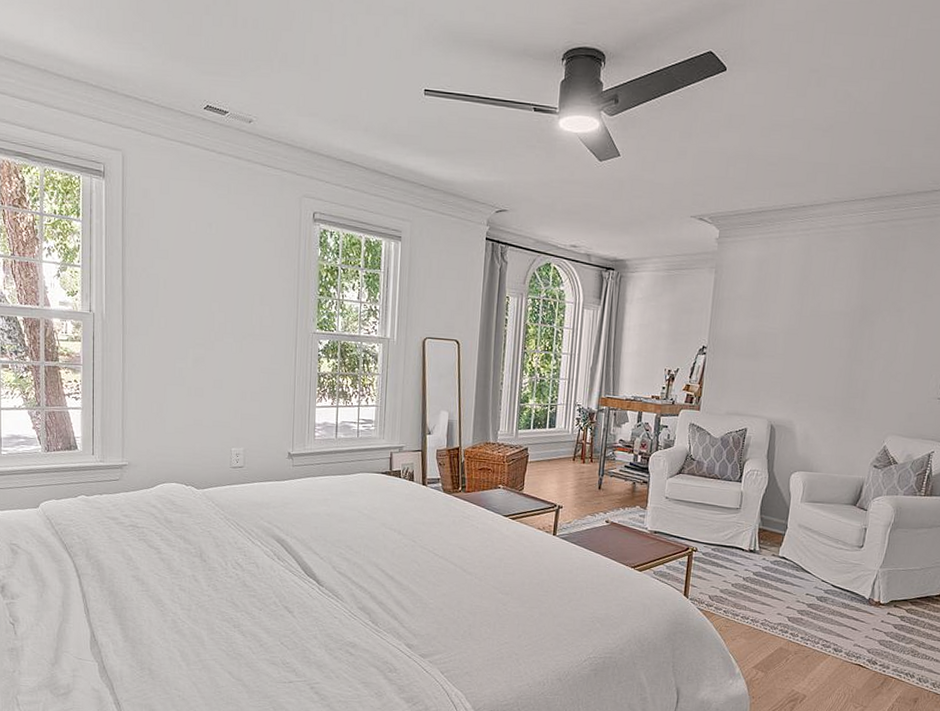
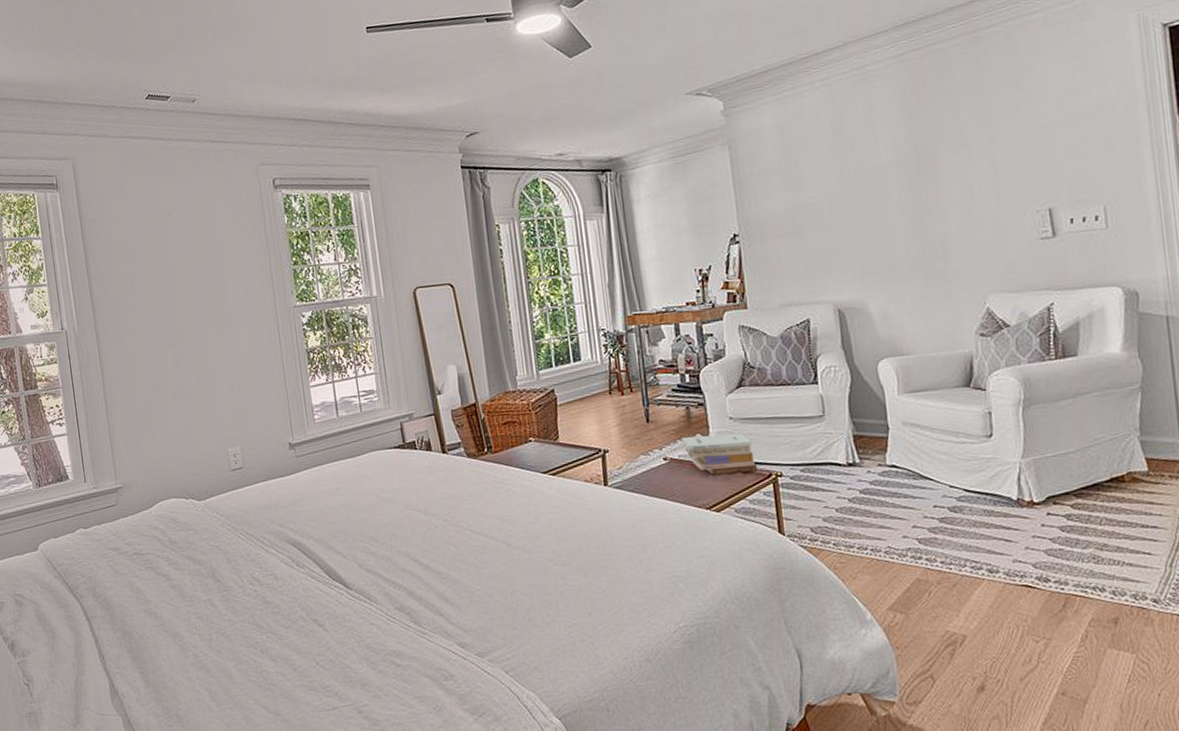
books: none [623,506,679,545] -> present [681,433,758,476]

